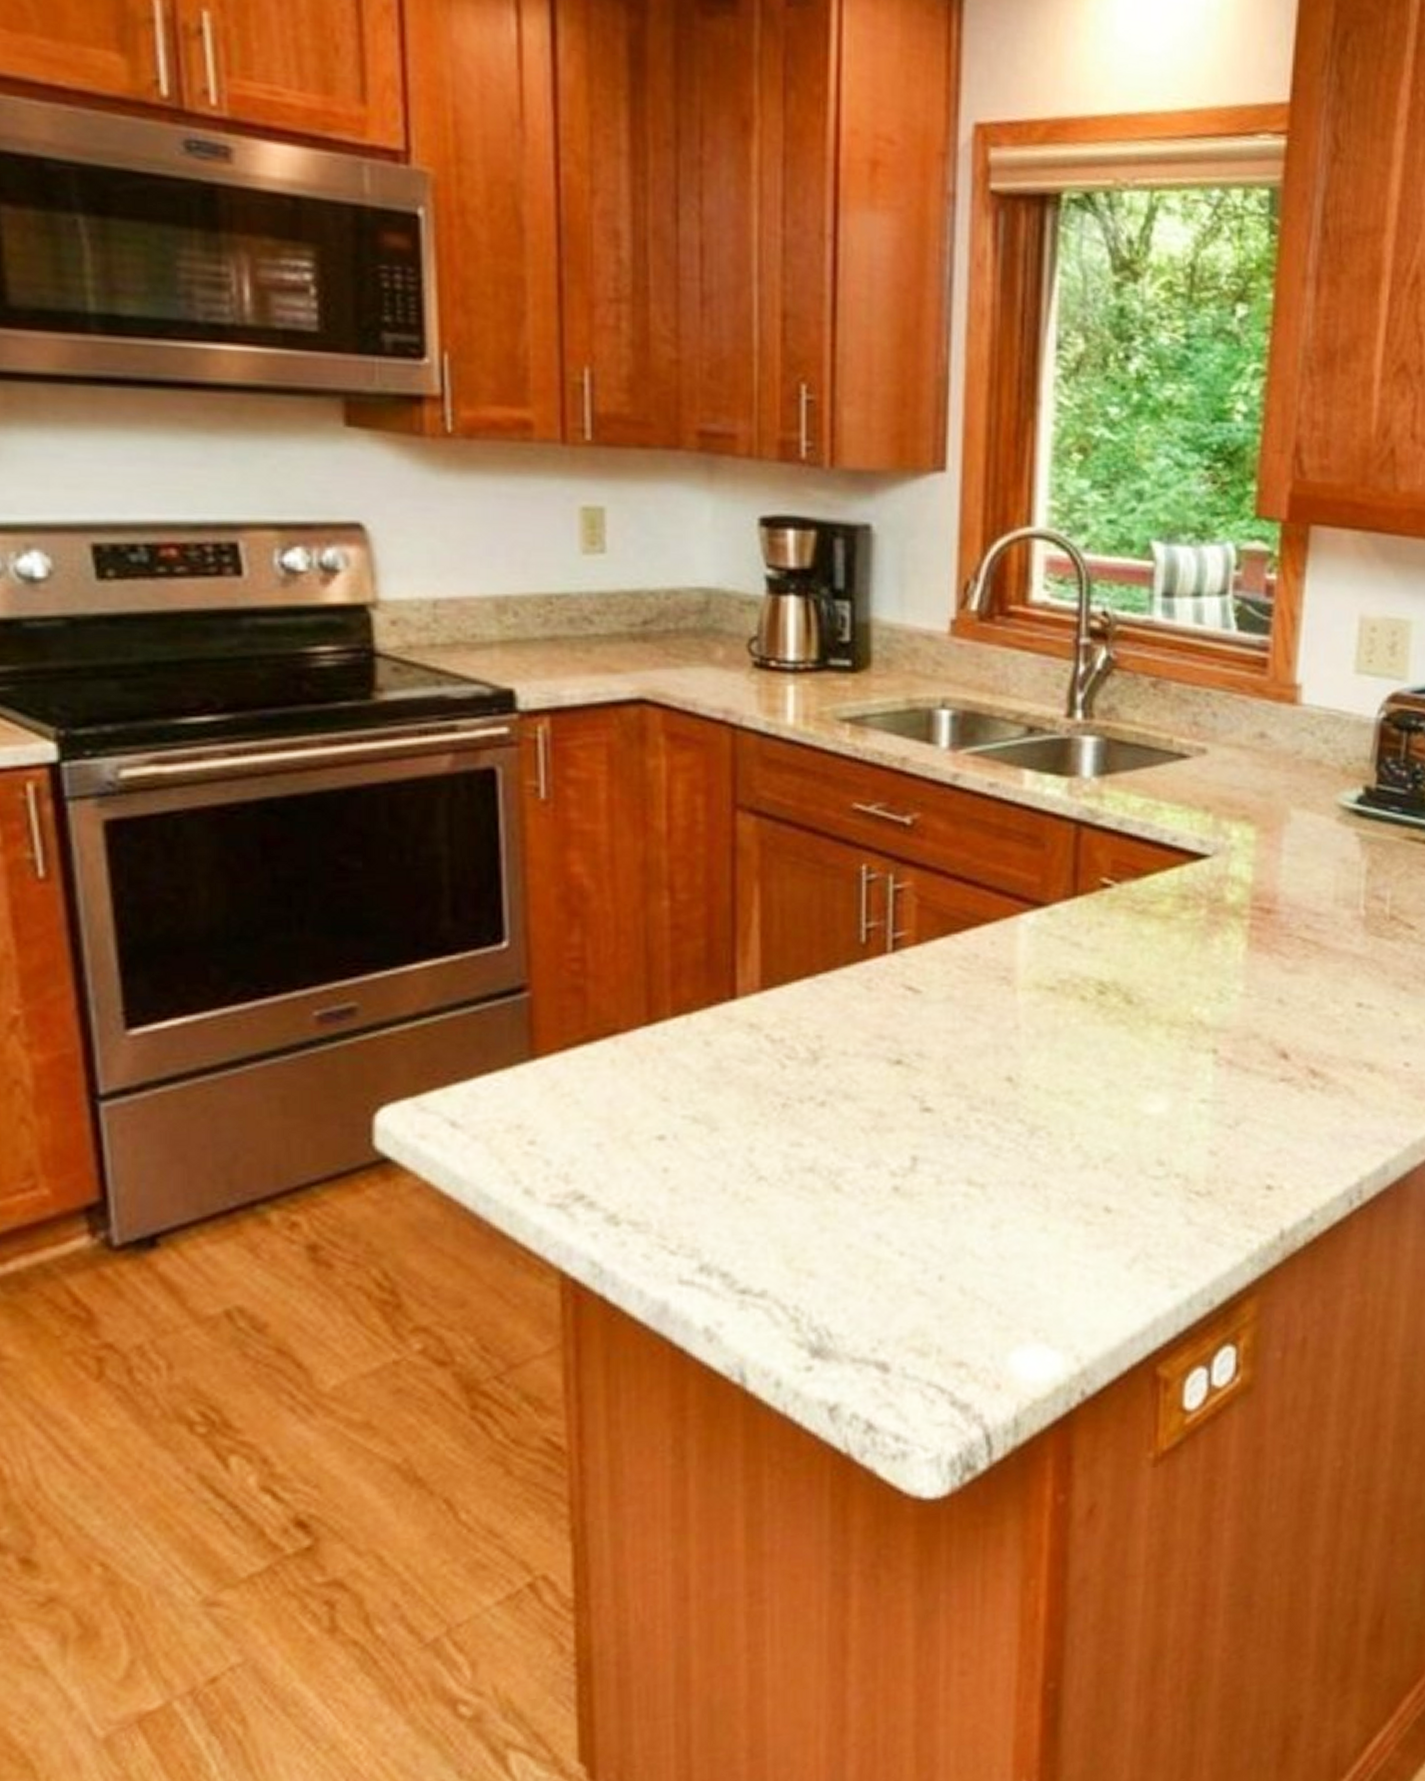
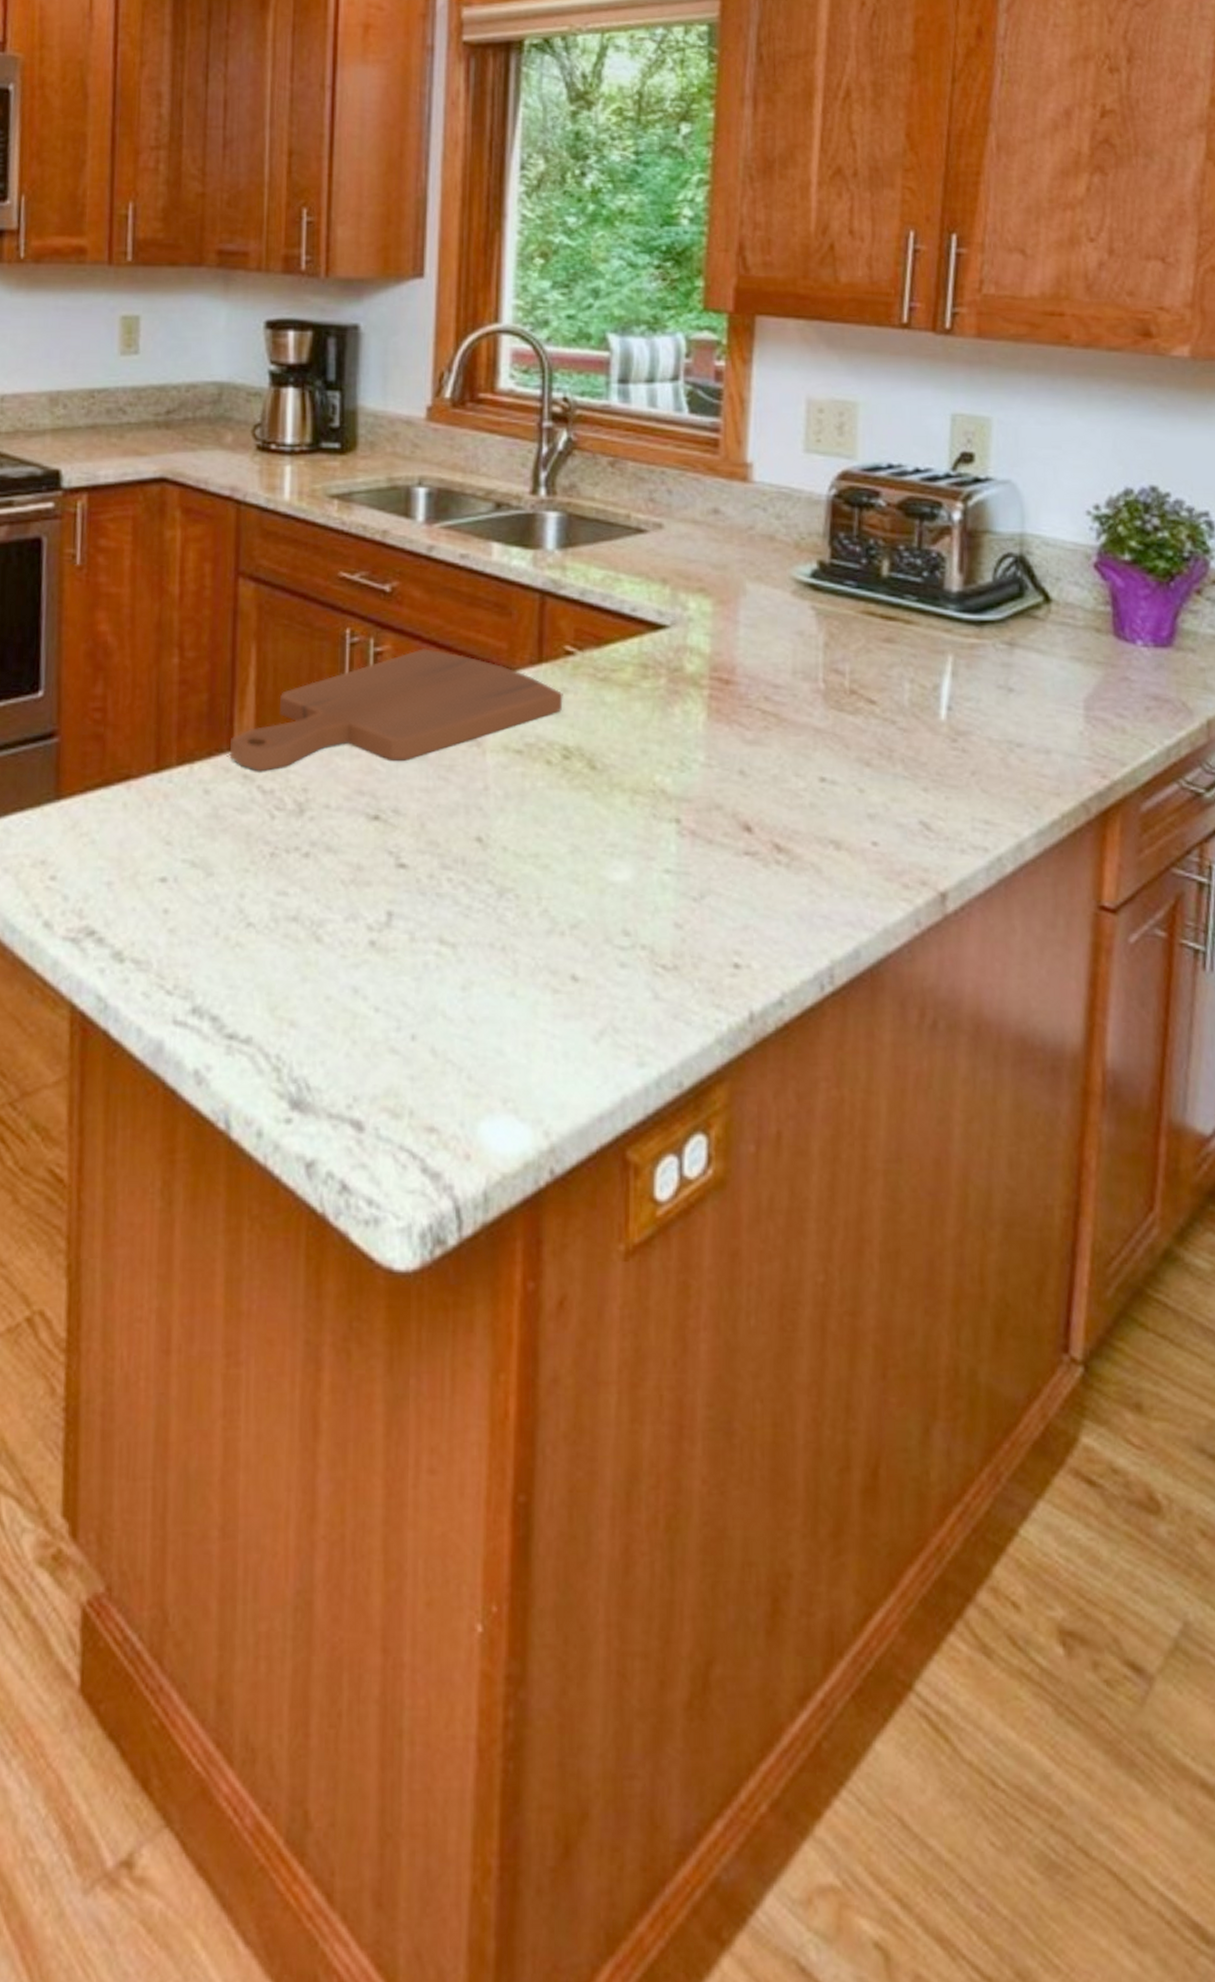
cutting board: none [733,884,1099,1019] -> present [230,648,563,771]

